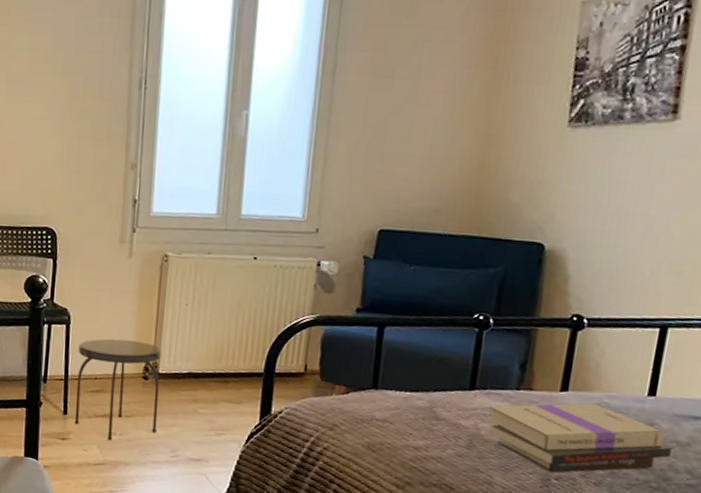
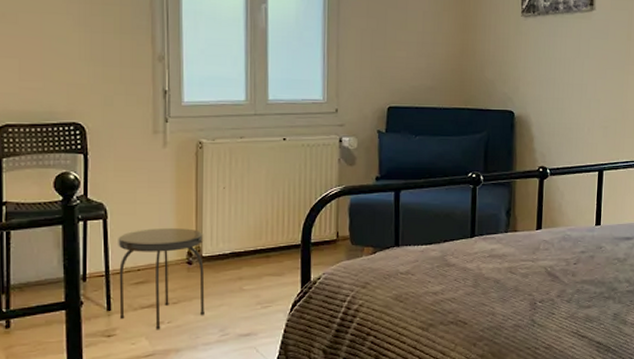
books: present [488,403,672,473] -> none [487,236,615,297]

